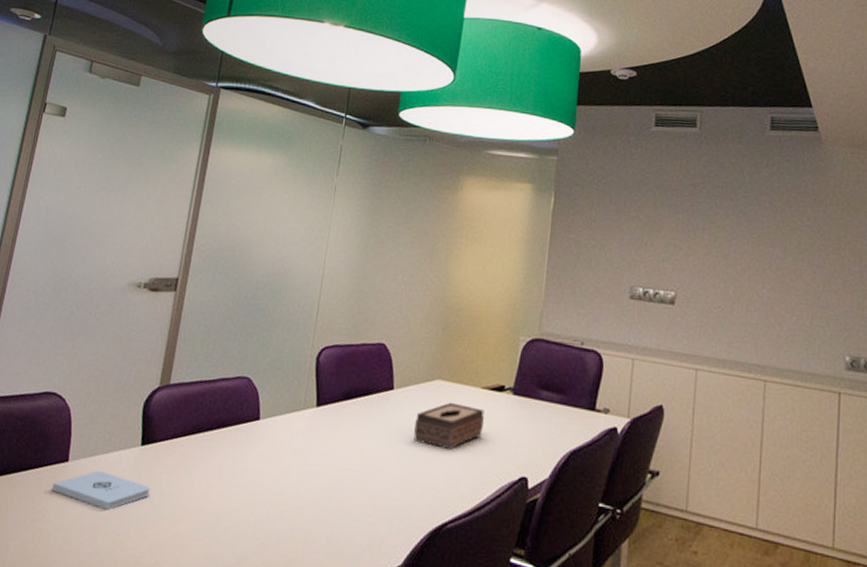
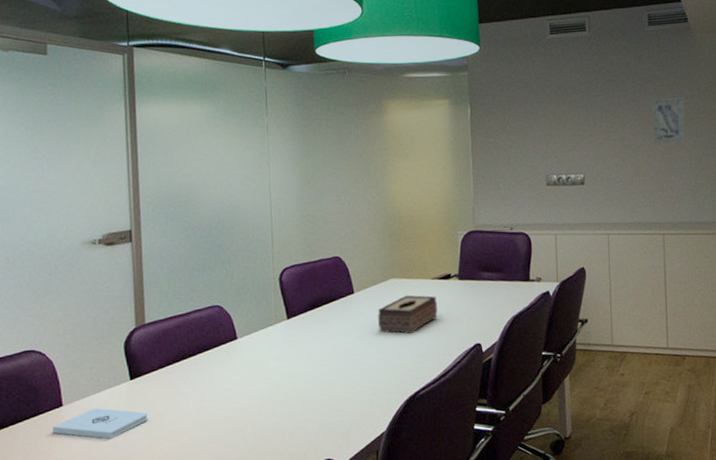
wall art: none [764,215,805,272] -> present [653,97,685,144]

